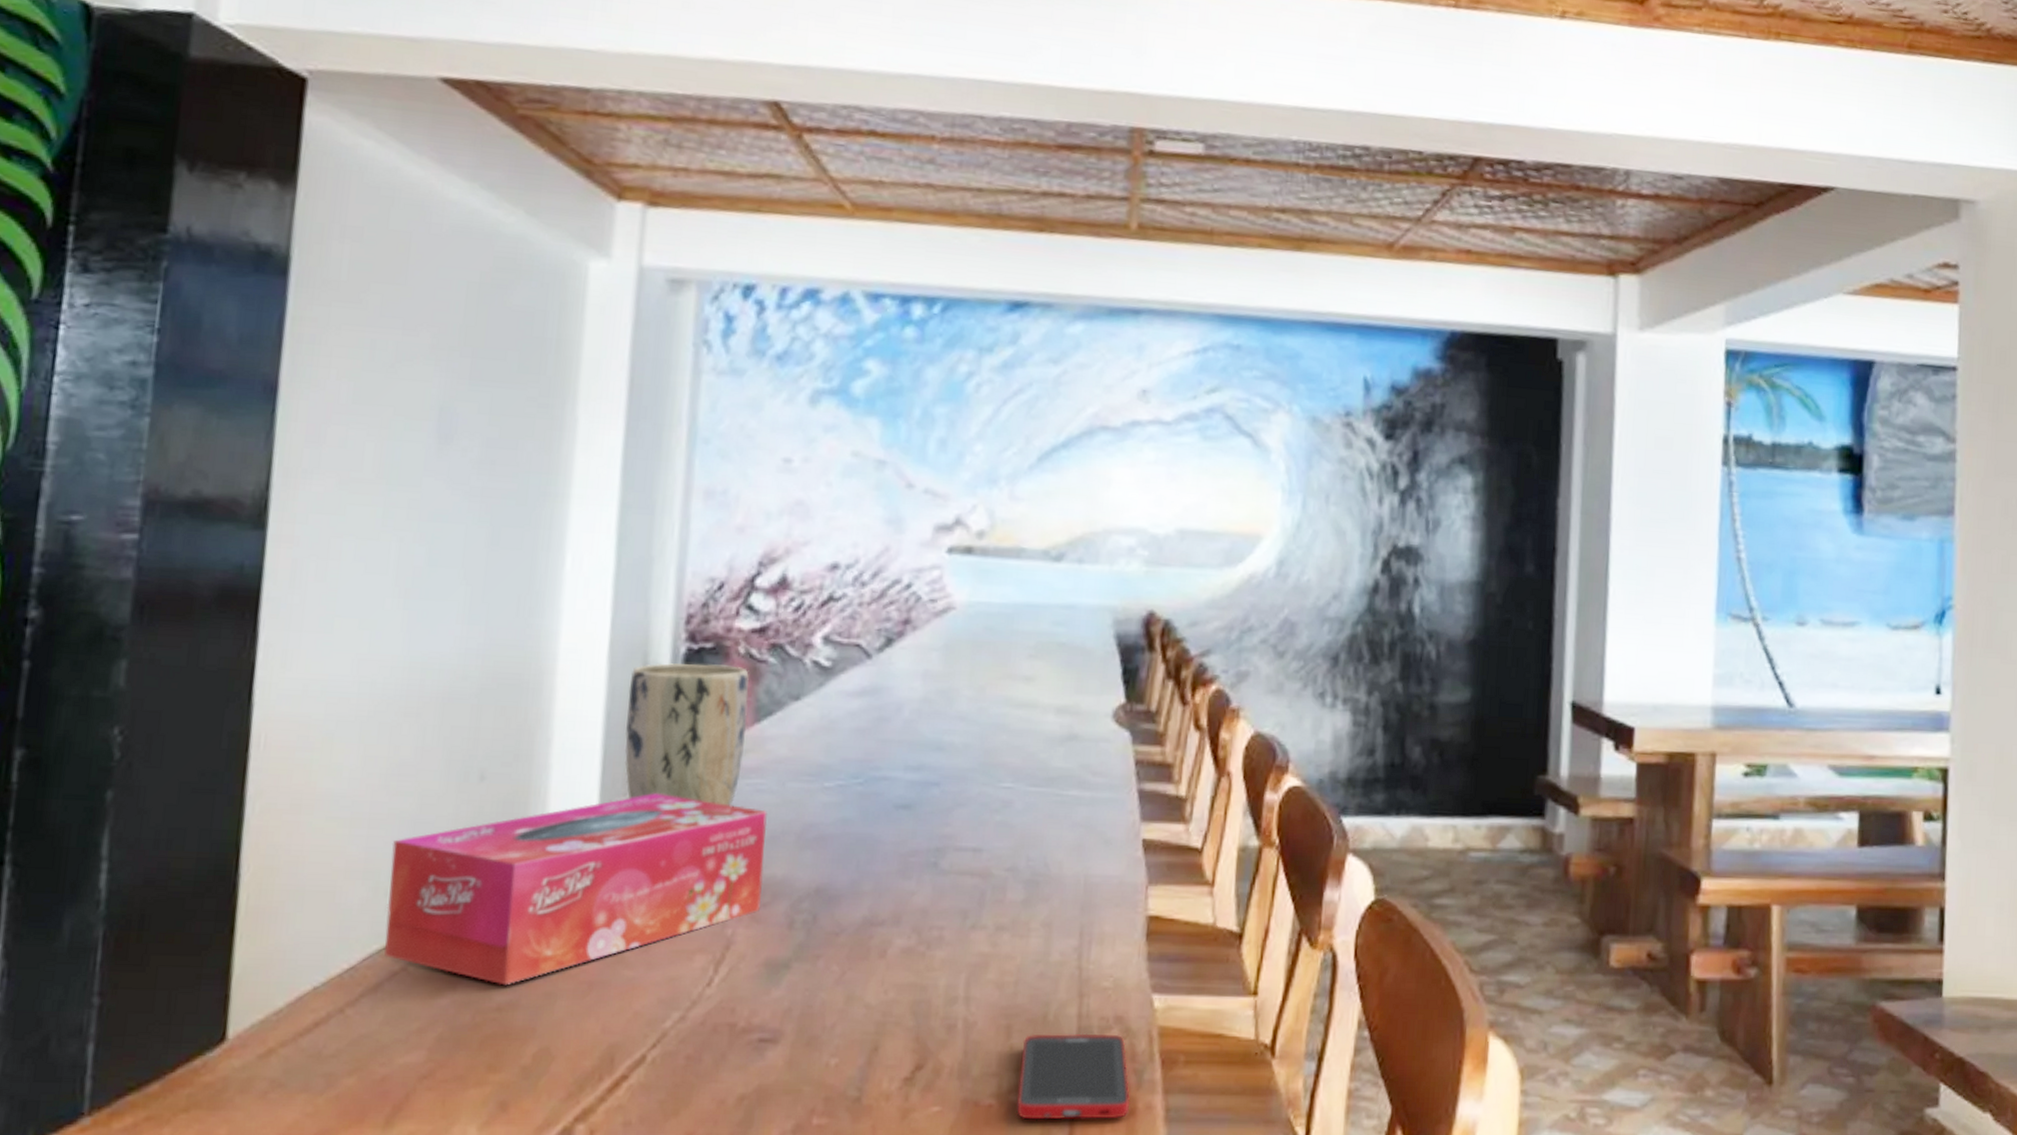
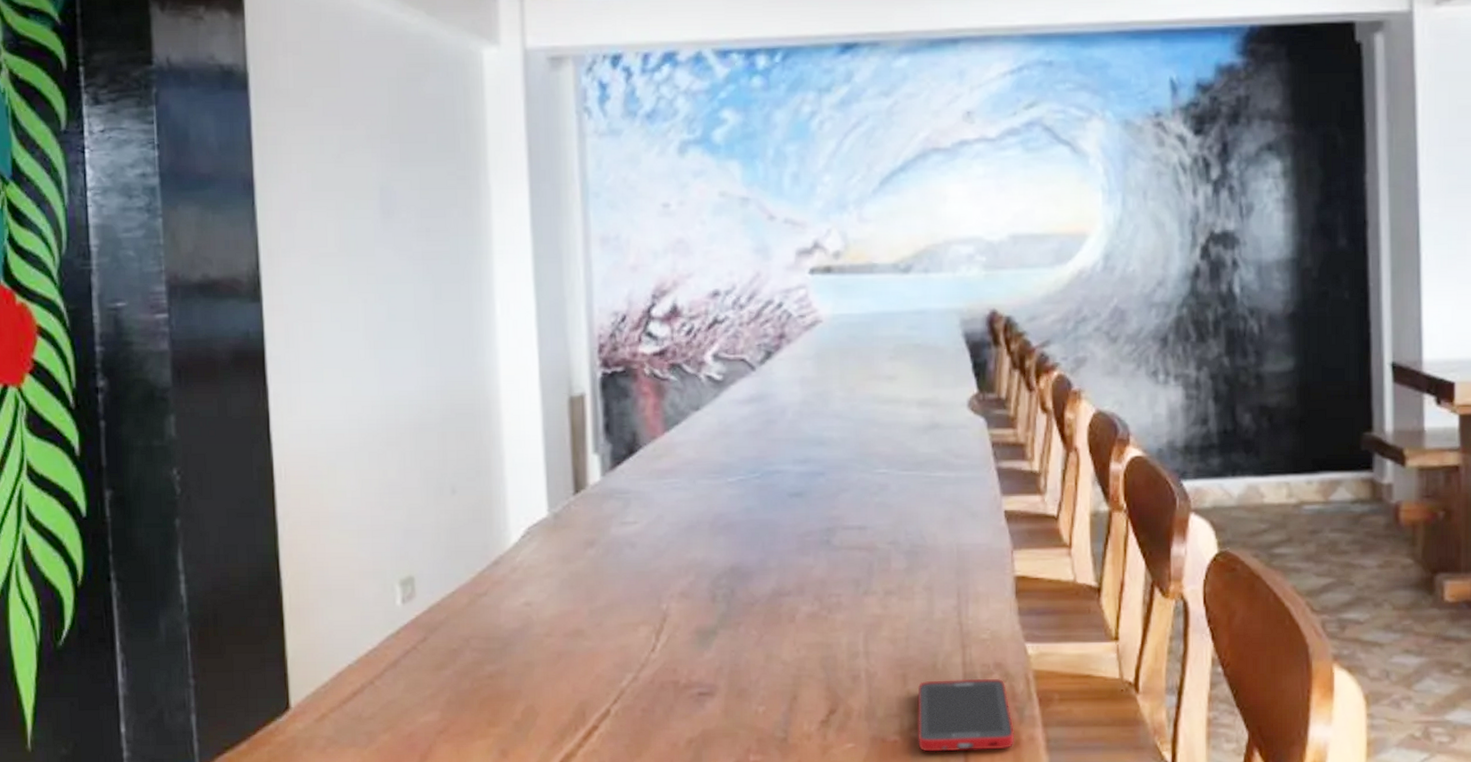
tissue box: present [384,793,768,986] -> none [392,496,688,658]
plant pot: present [624,663,749,806] -> none [559,385,659,503]

